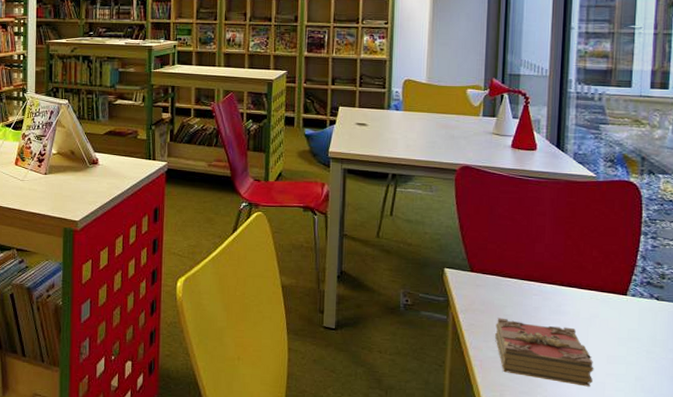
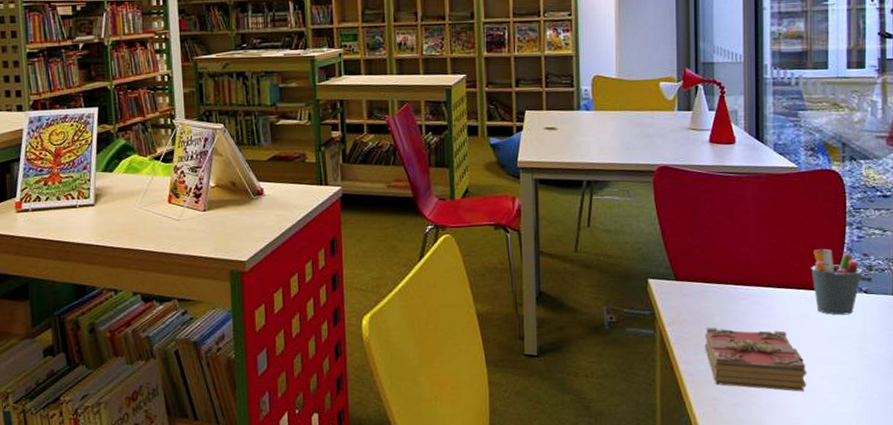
pen holder: none [604,255,655,319] -> present [811,249,862,316]

